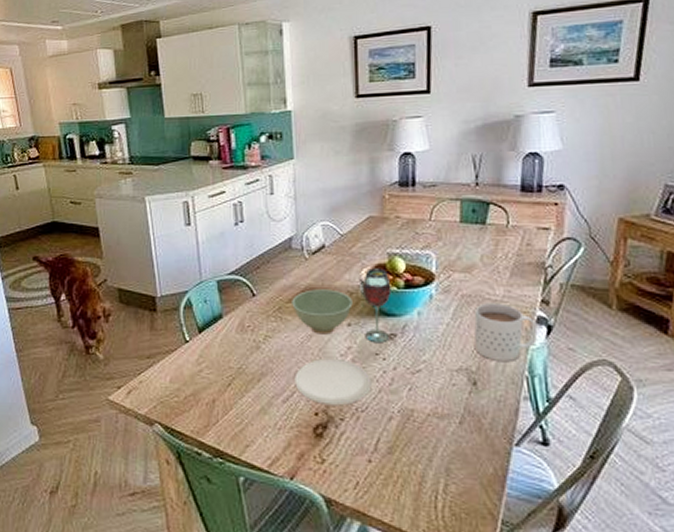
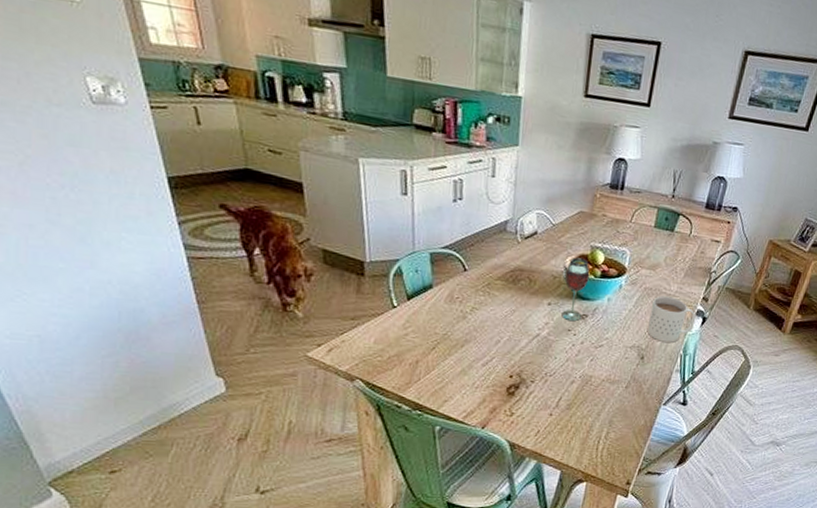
bowl: present [292,289,353,335] -> none [500,270,555,311]
plate: present [294,358,372,406] -> none [495,330,562,371]

